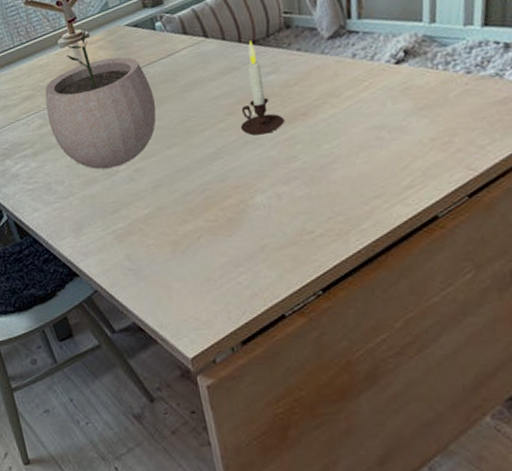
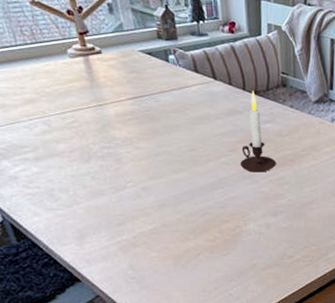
plant pot: present [45,30,156,170] -> none [51,46,165,183]

